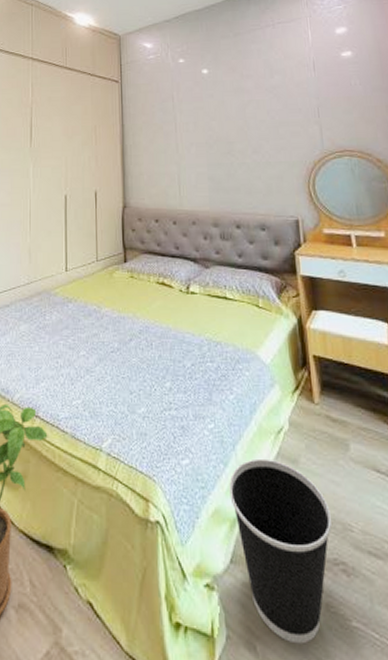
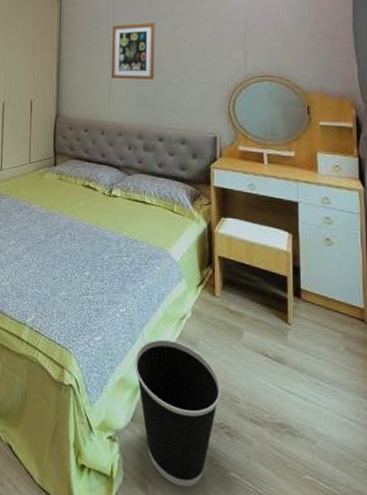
wall art: none [178,100,227,163] -> present [111,22,155,80]

